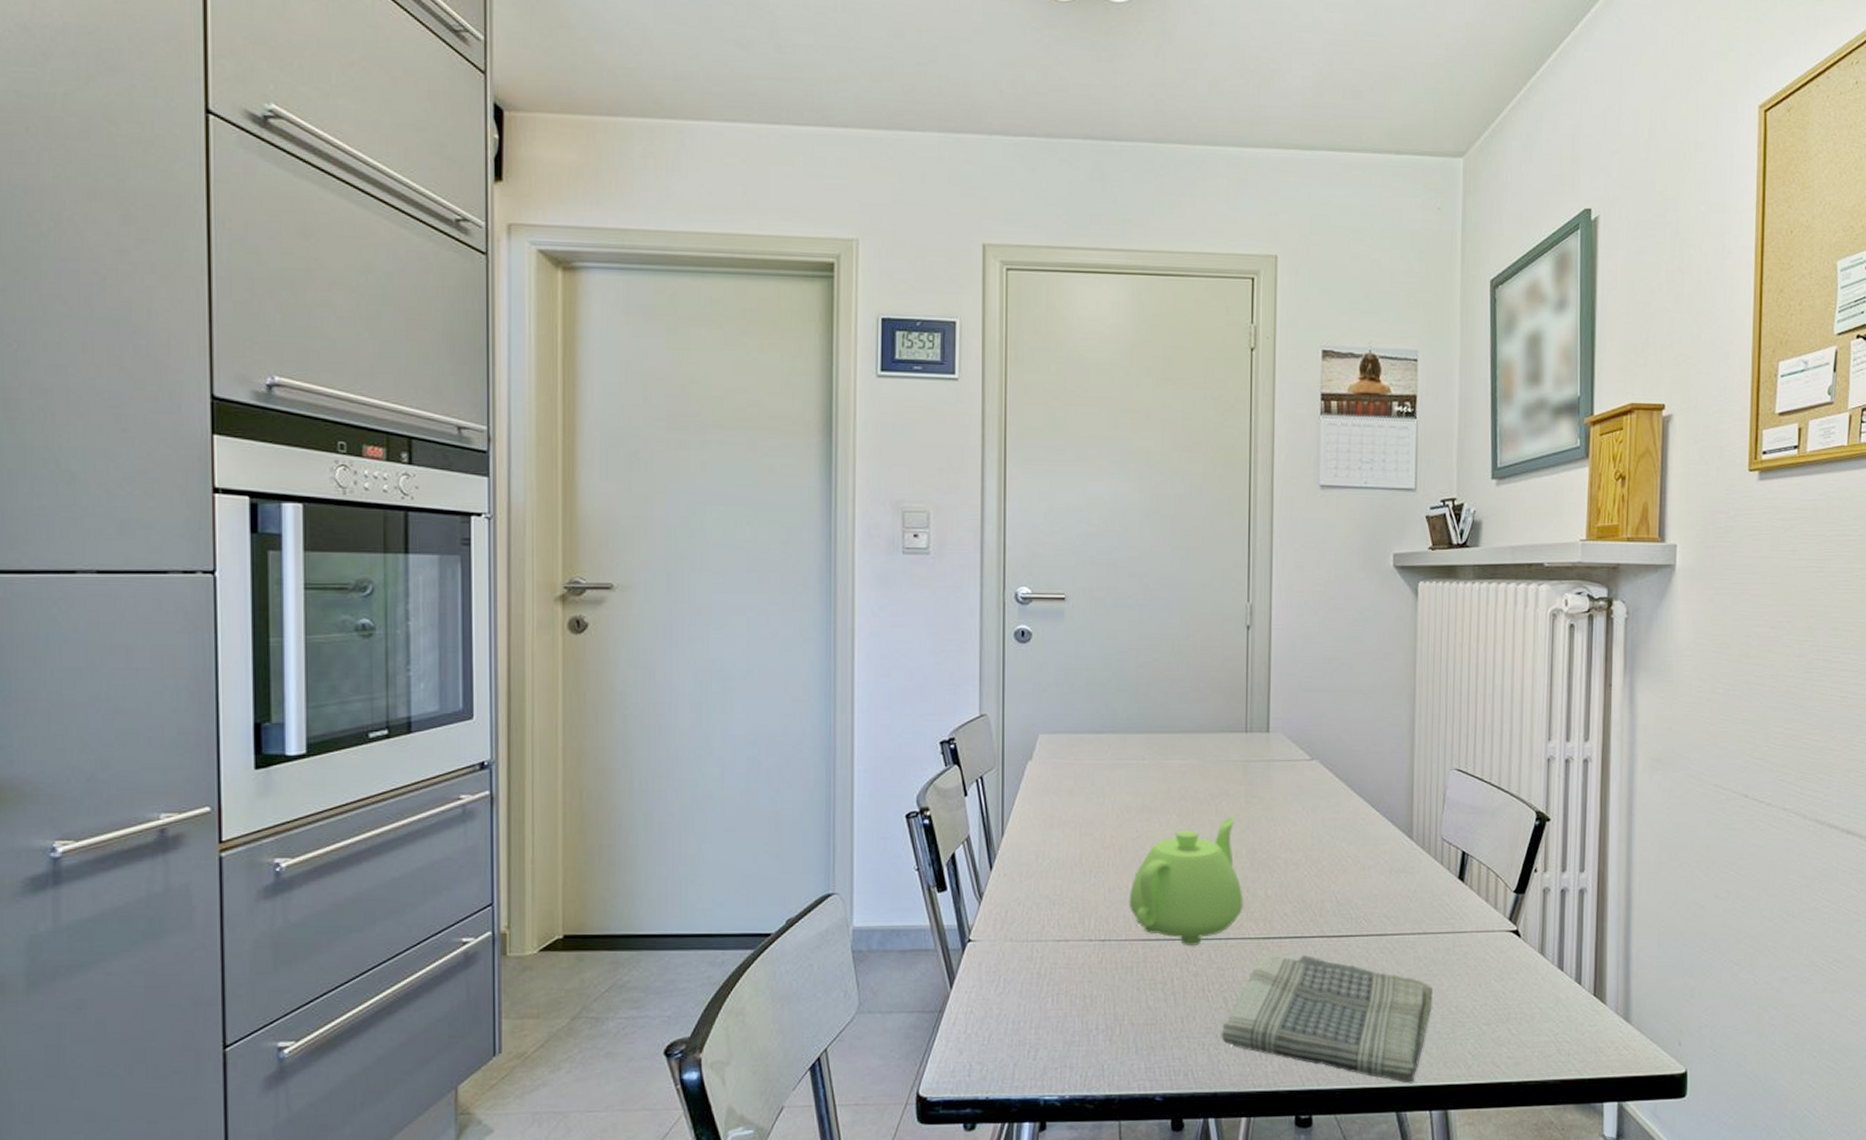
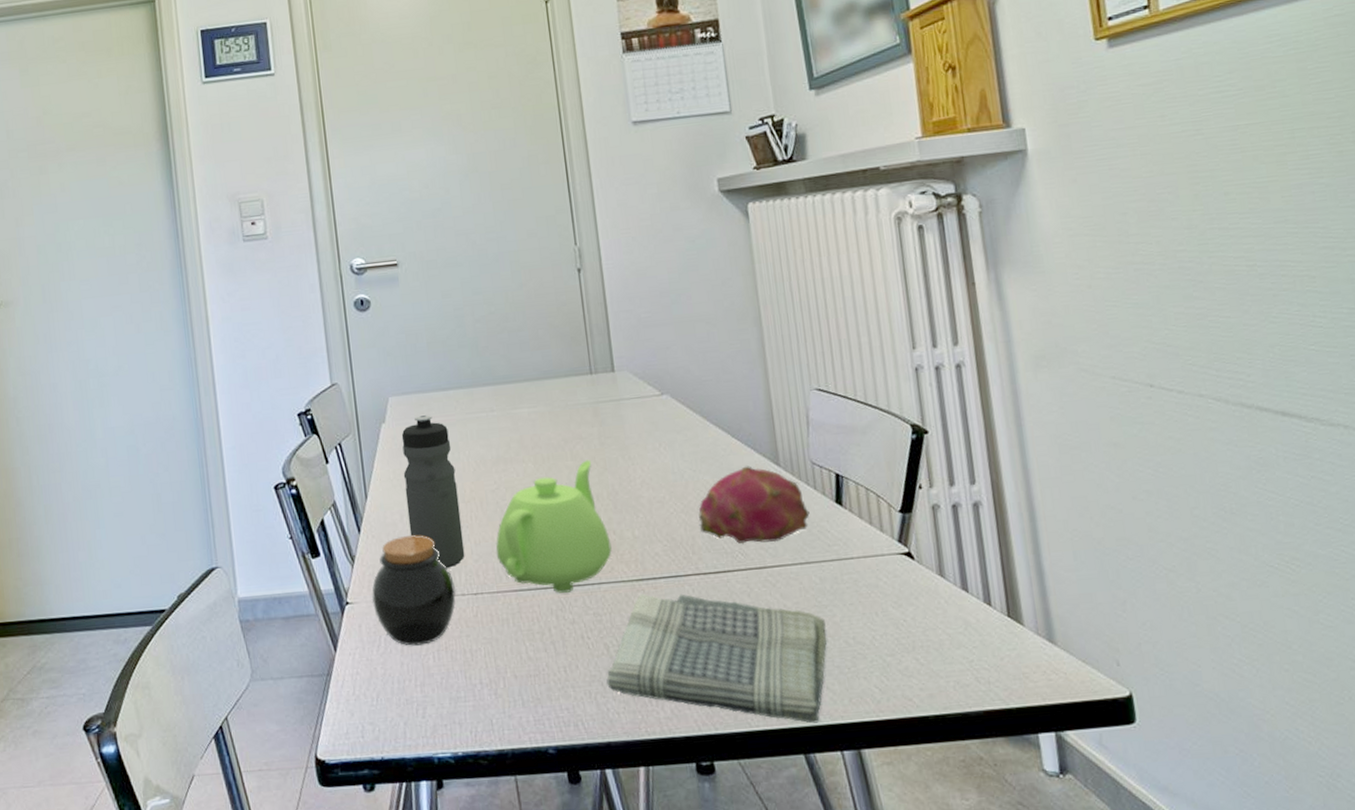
jar: none [995,877,1084,988] -> present [371,535,456,646]
water bottle: none [1044,757,1098,913] -> present [401,415,465,569]
fruit: none [1329,837,1433,912] -> present [698,466,810,544]

